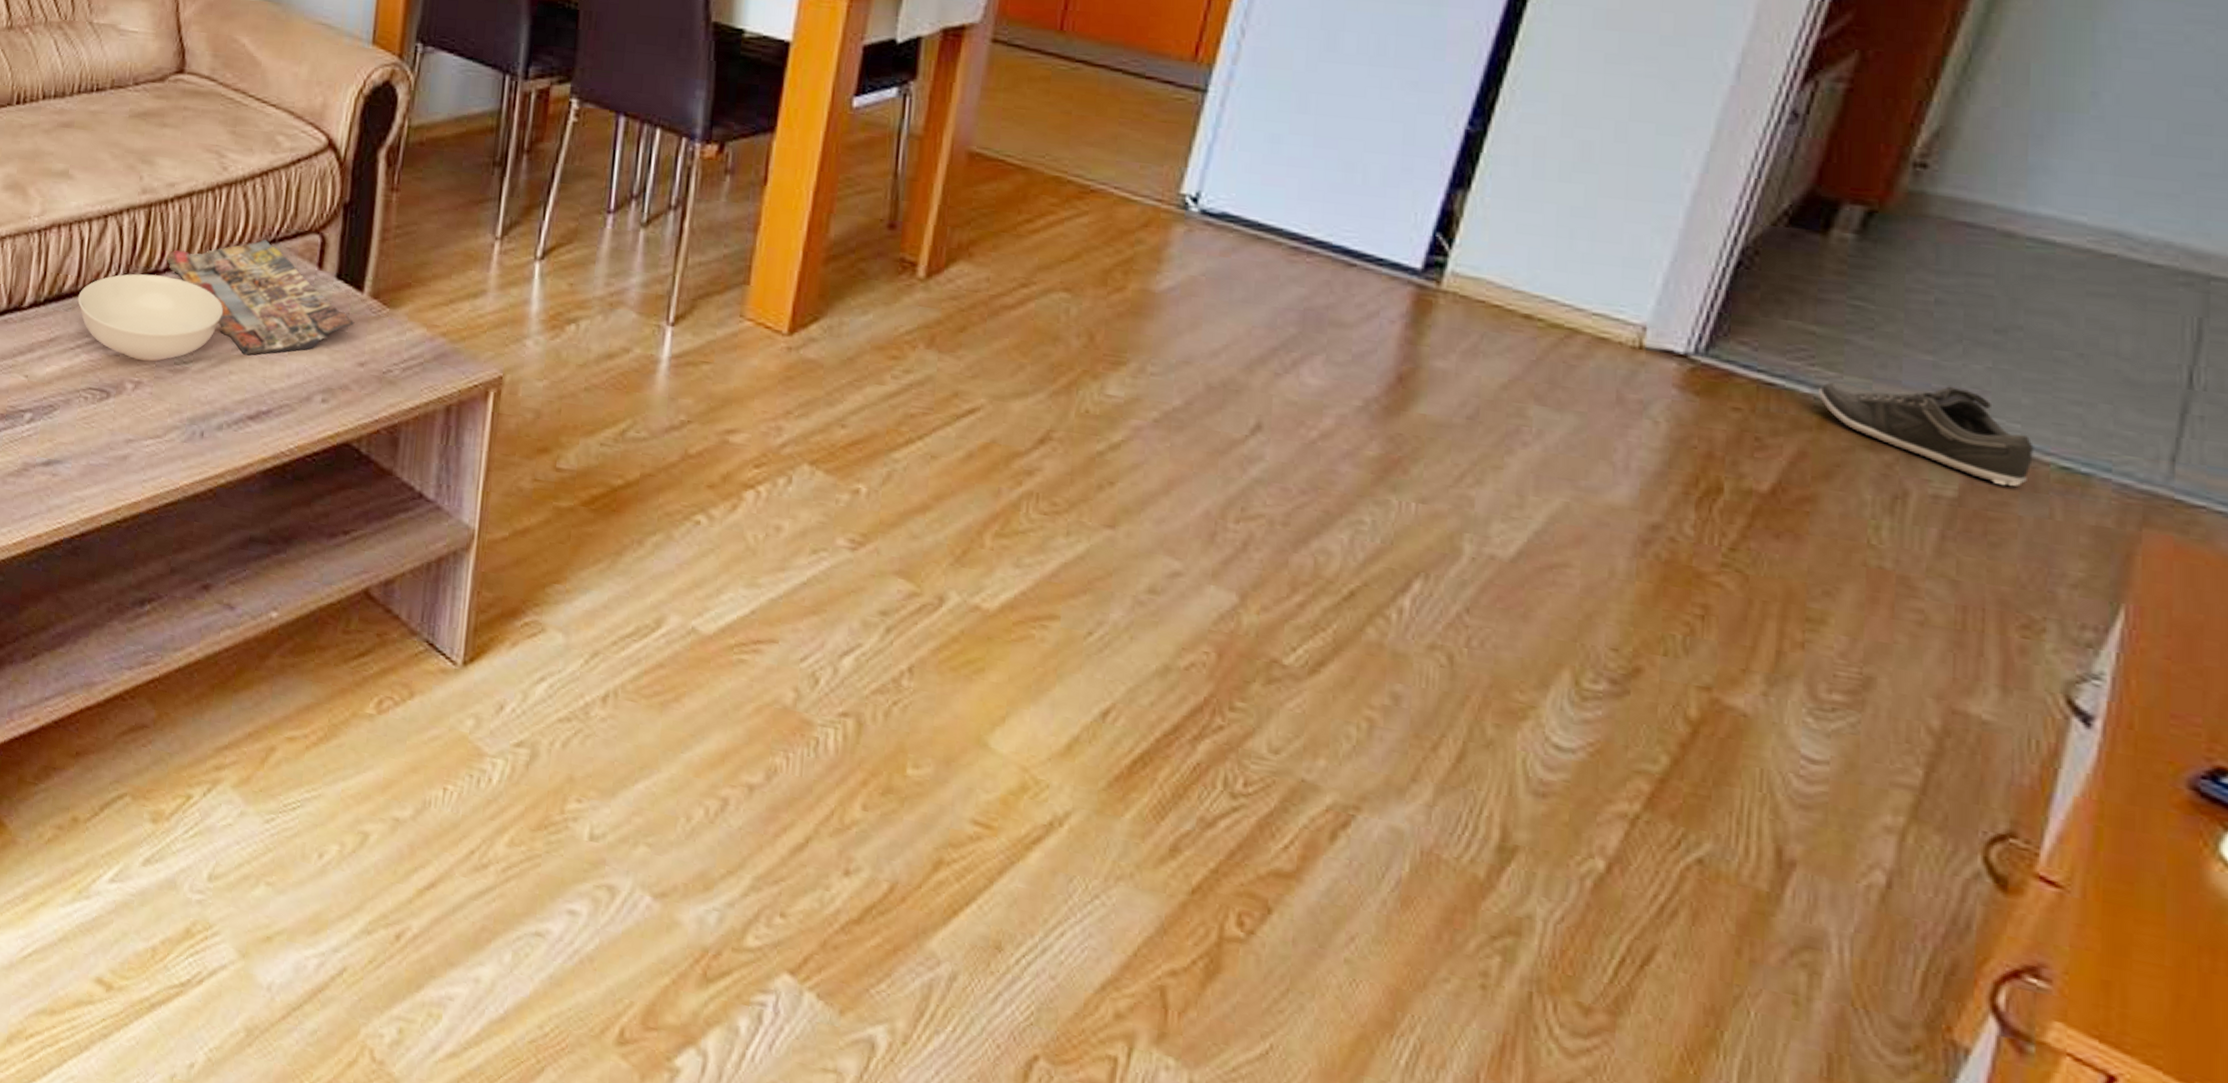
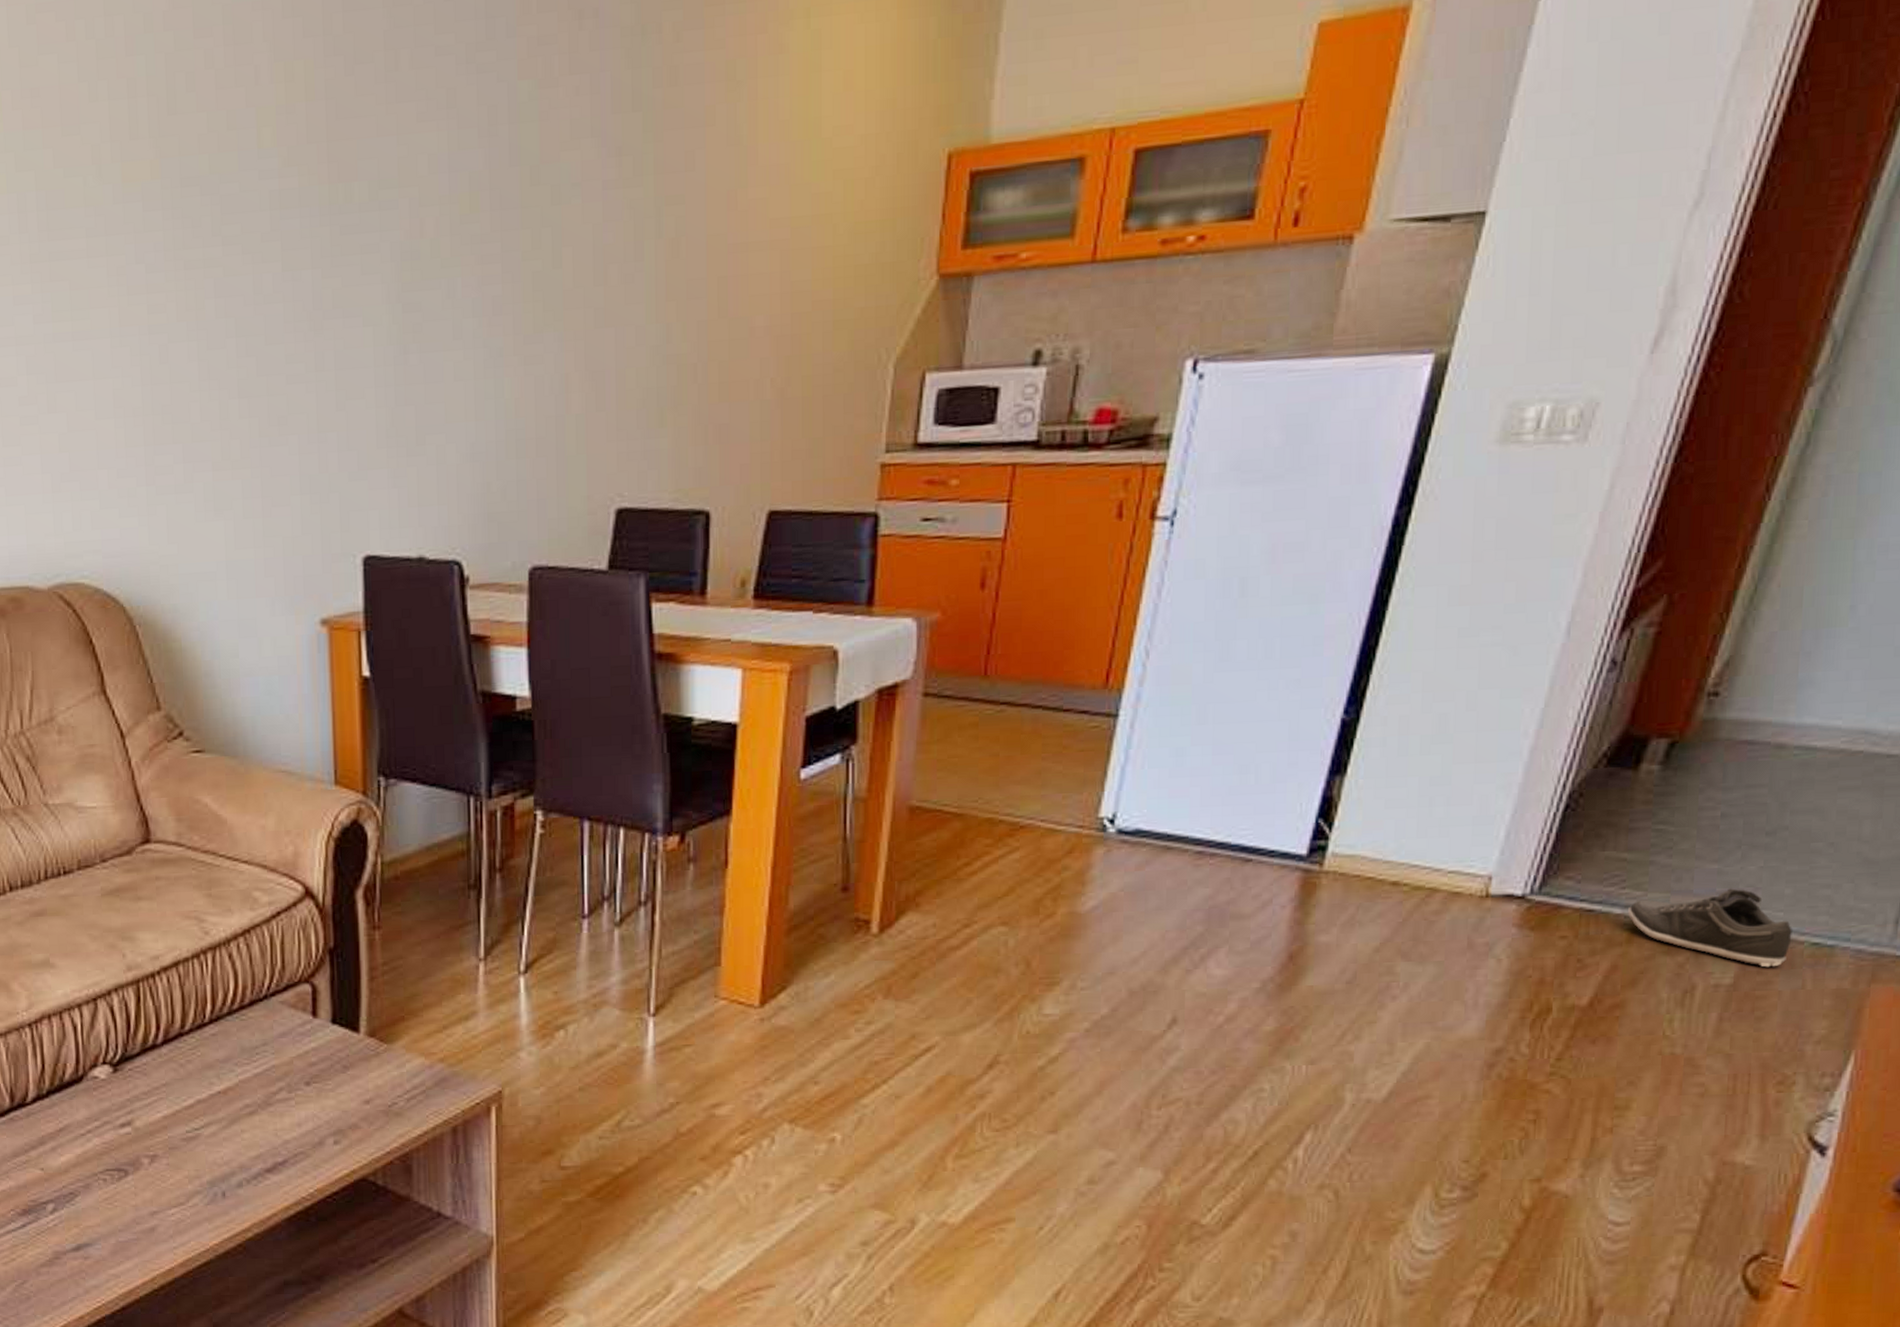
bowl: present [78,273,224,362] -> none [80,1049,227,1134]
magazine: present [166,239,355,356] -> none [161,997,355,1112]

